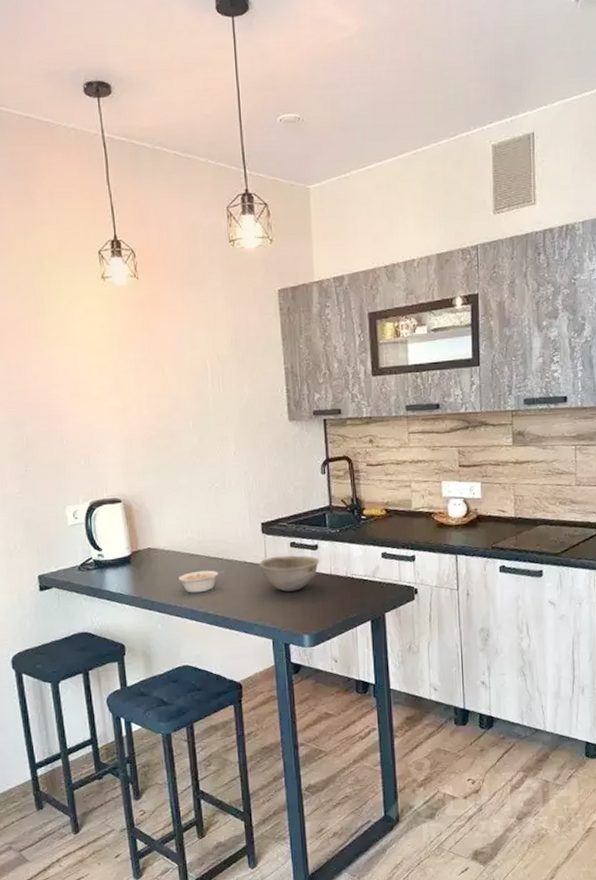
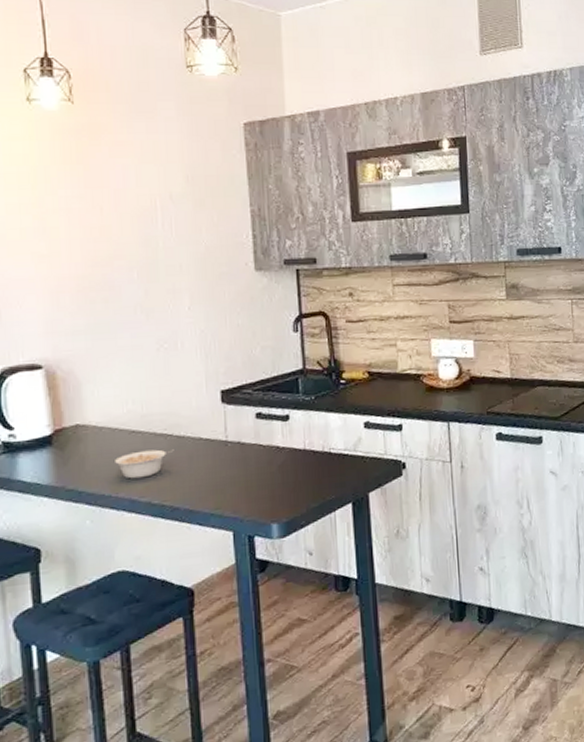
bowl: present [259,555,320,592] -> none [217,428,292,472]

